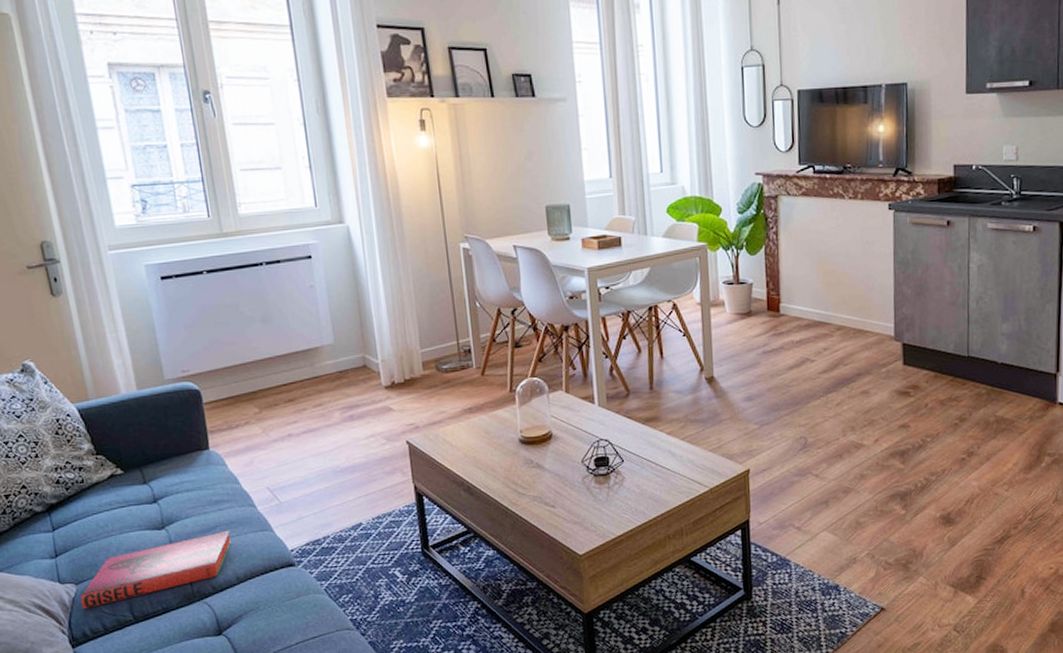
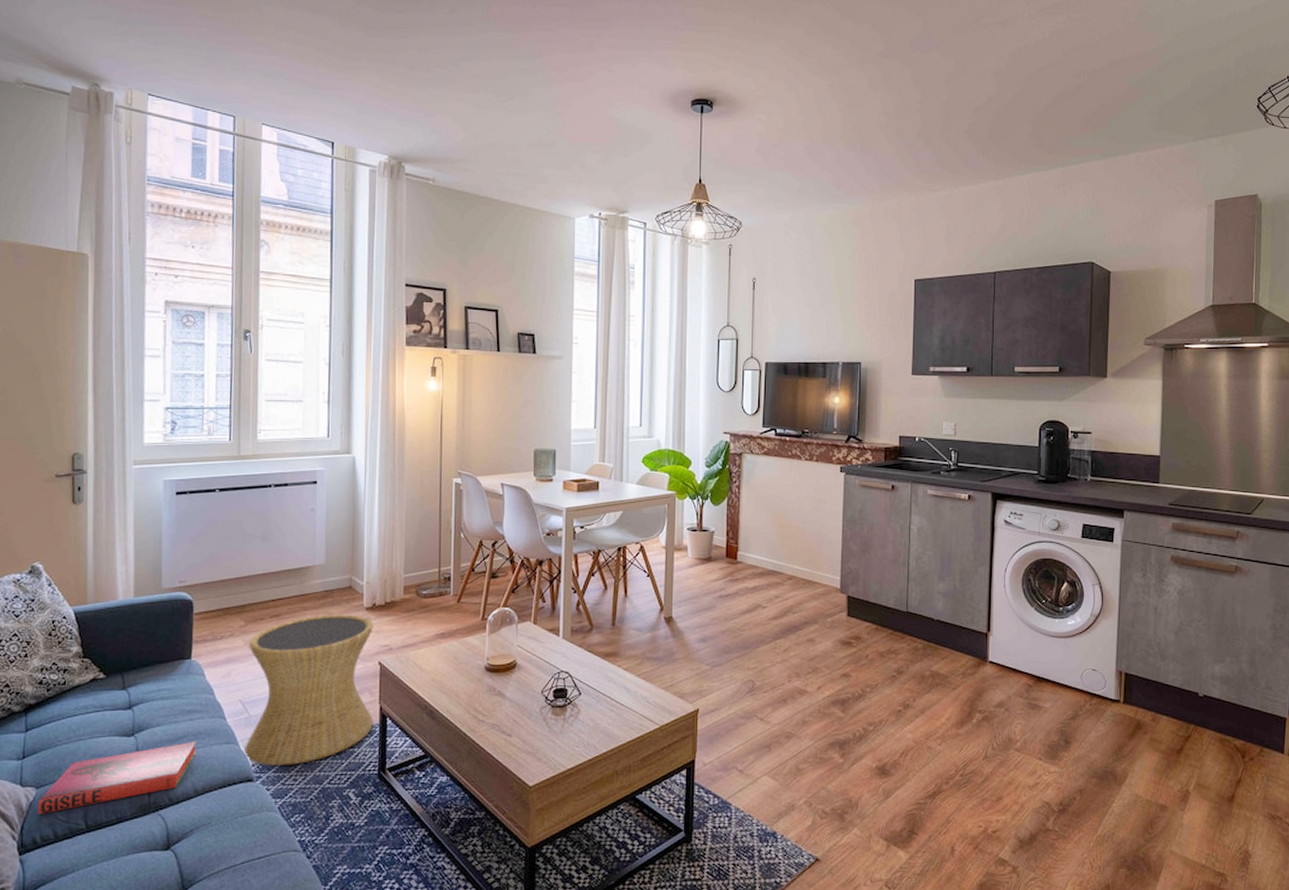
side table: none [267,394,410,550] -> present [244,614,374,765]

